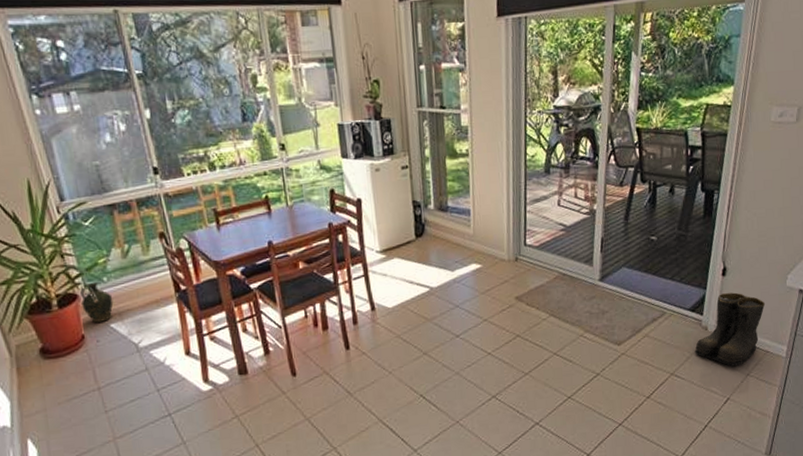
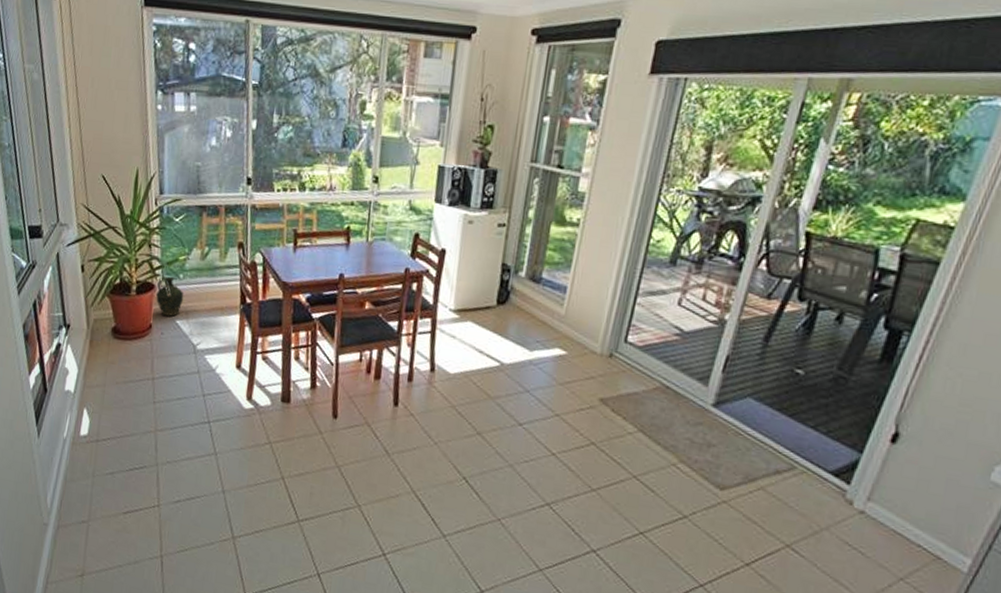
boots: present [694,292,766,366] -> none [826,464,951,564]

